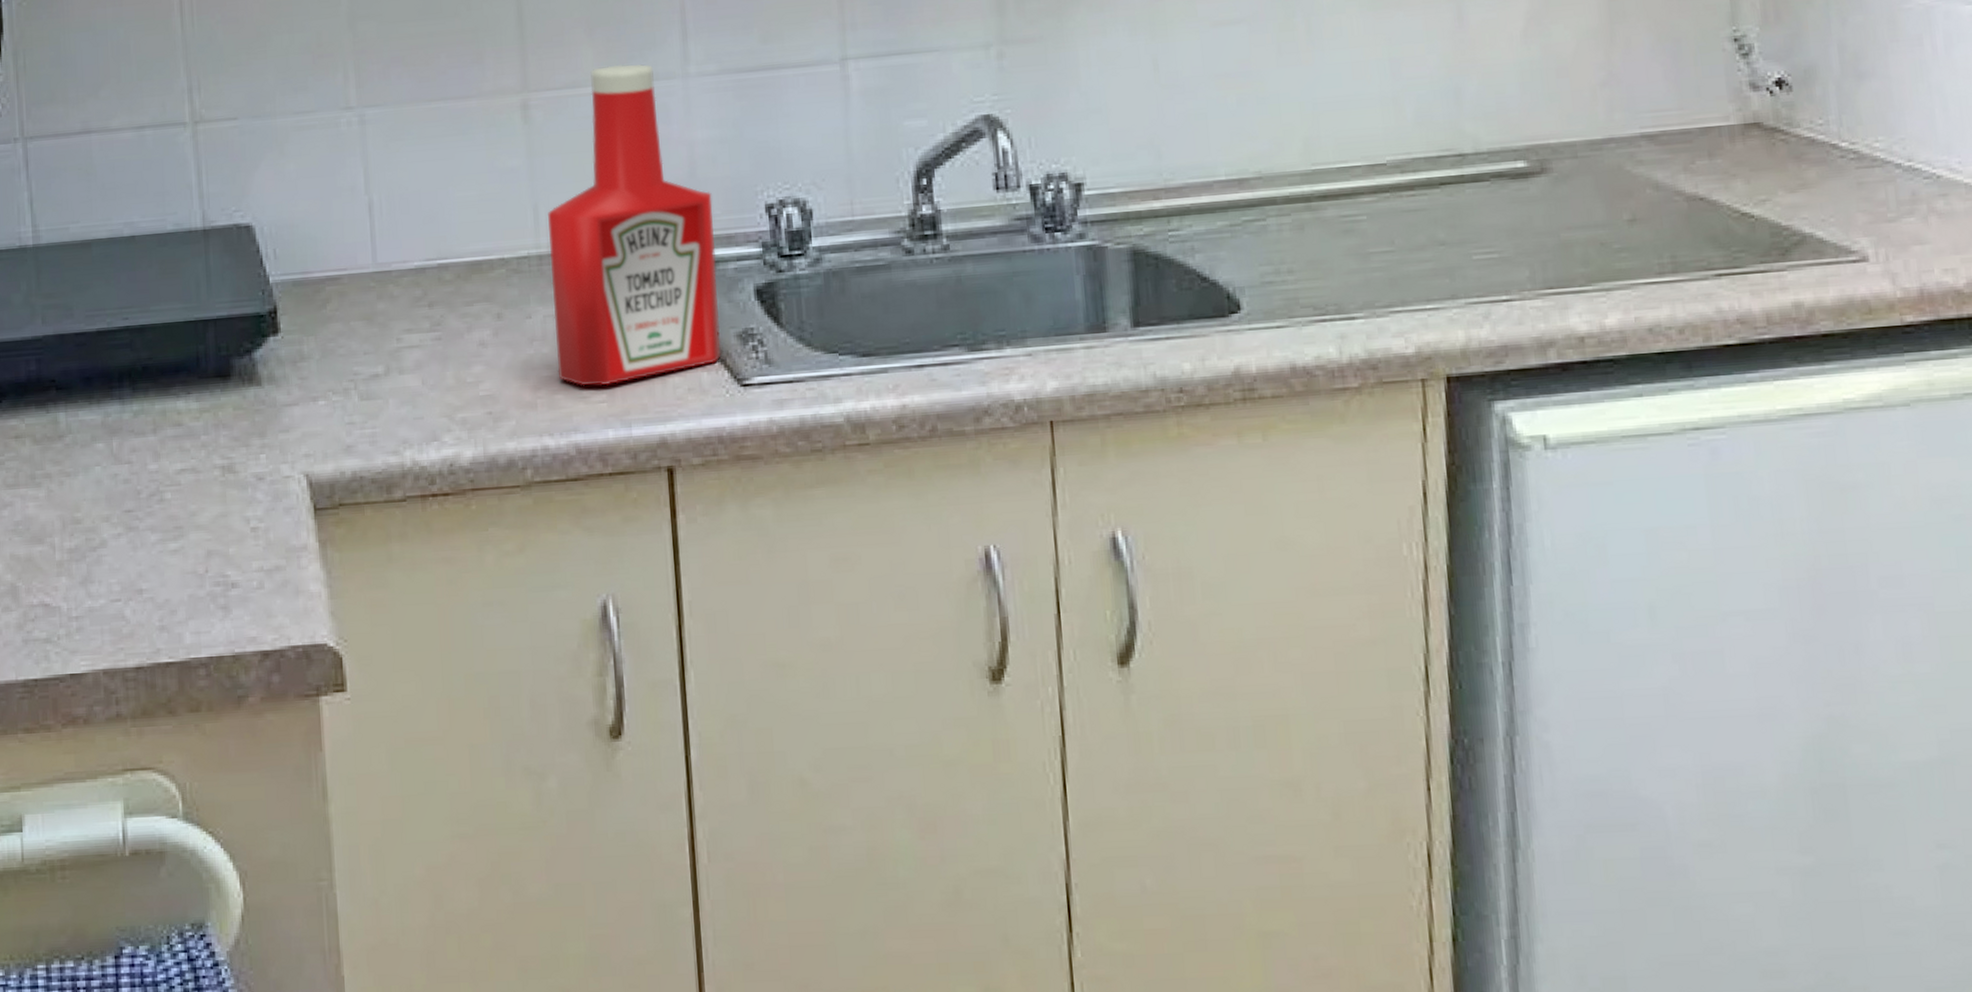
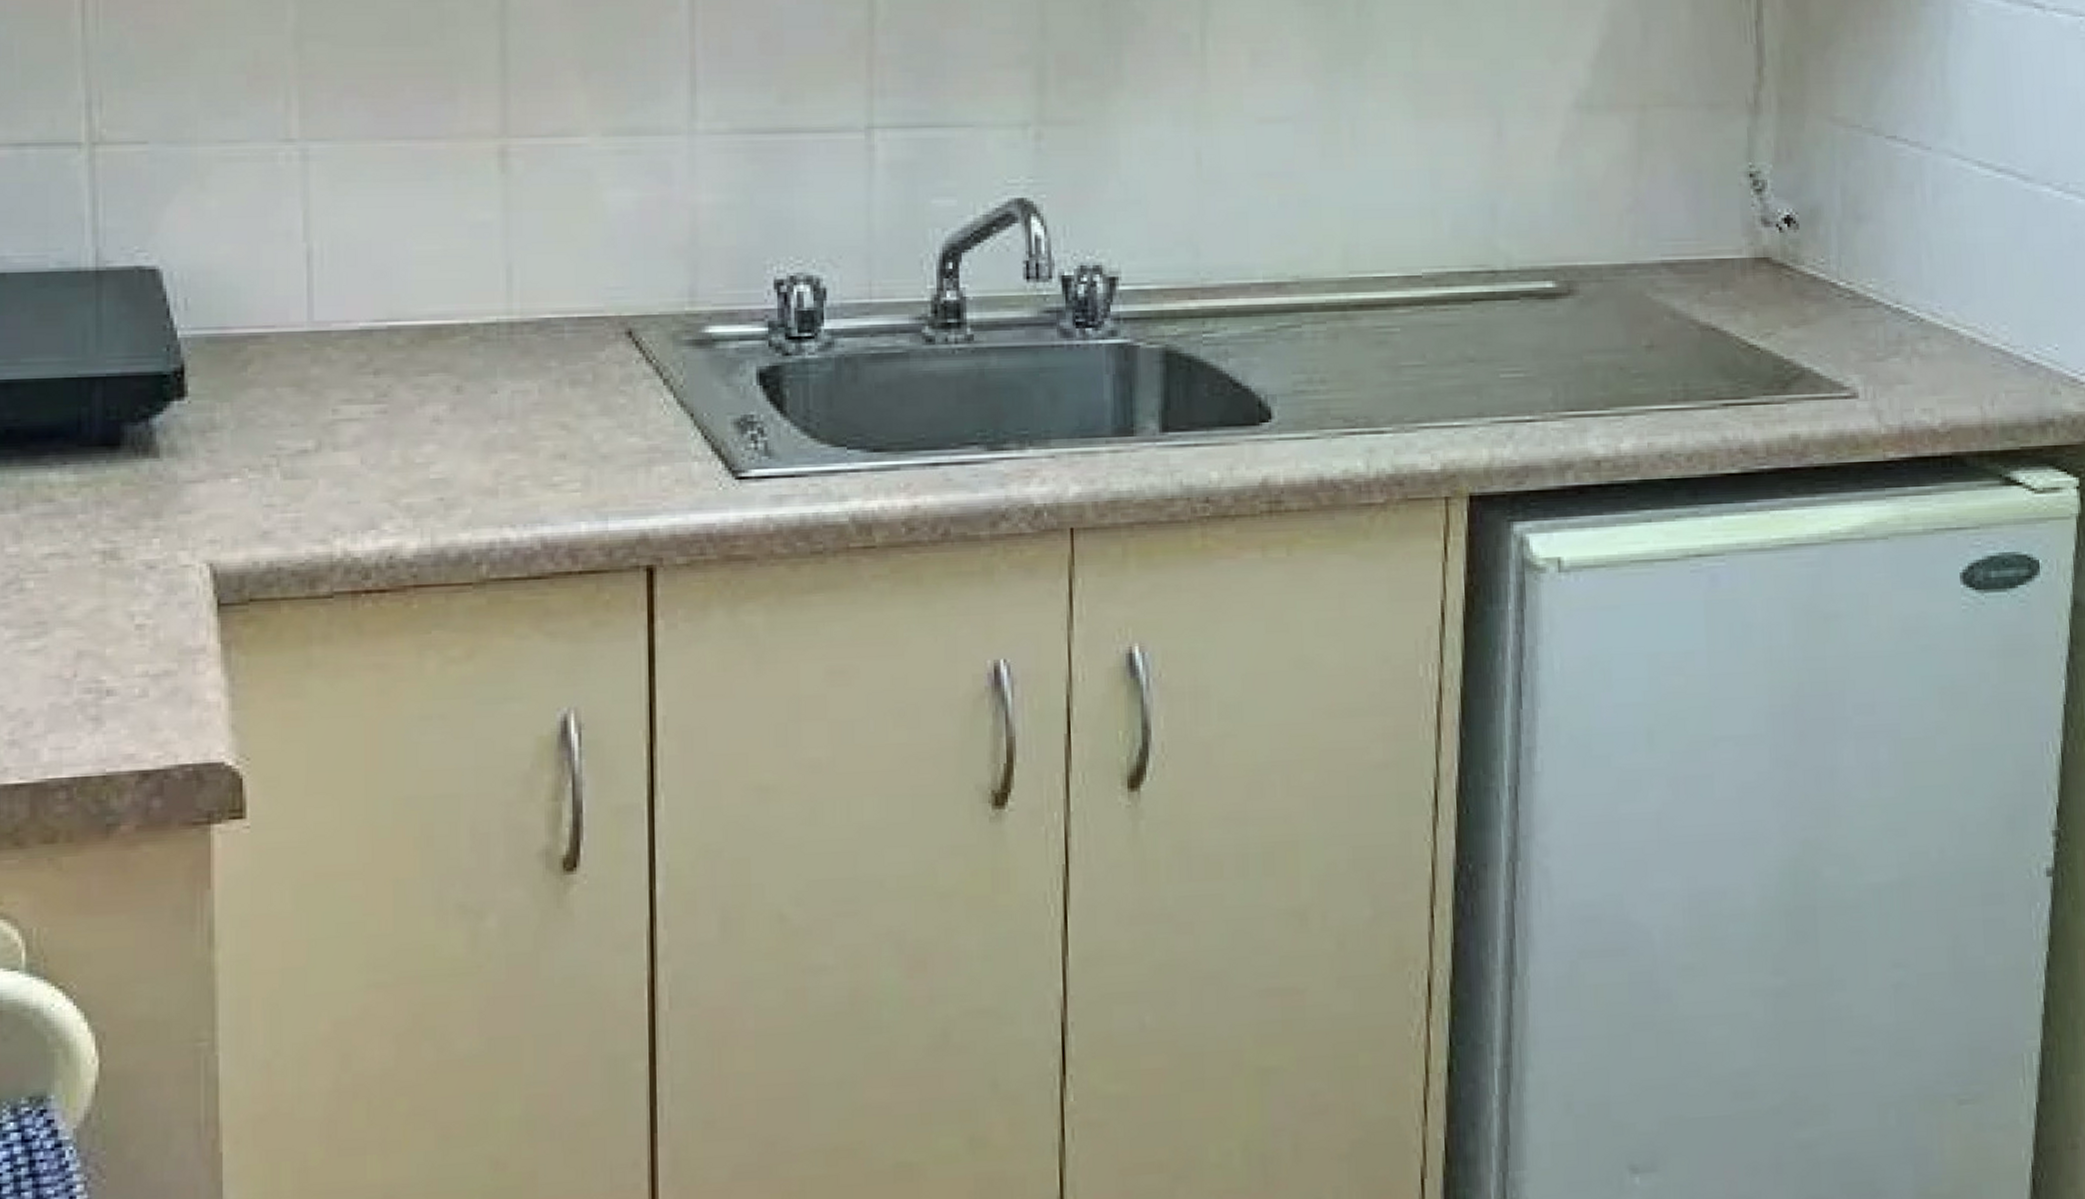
ketchup bottle: present [548,64,721,386] -> none [523,114,716,473]

